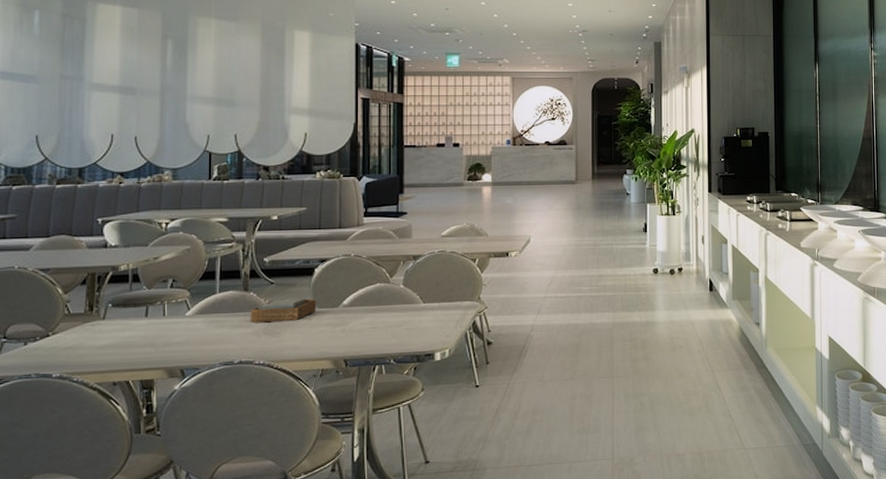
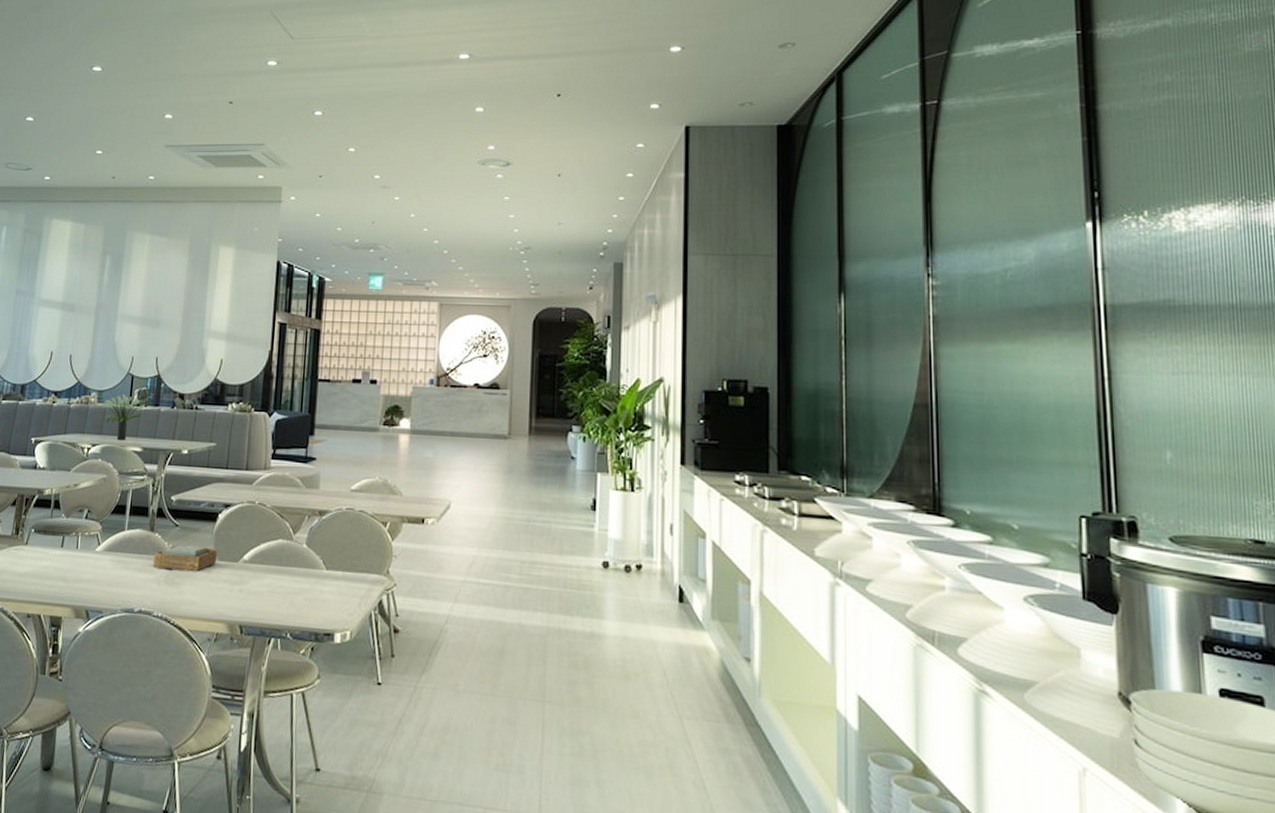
flower arrangement: none [176,171,228,214] -> present [100,395,146,442]

